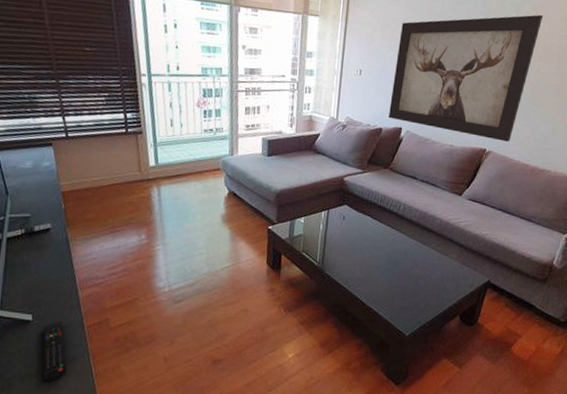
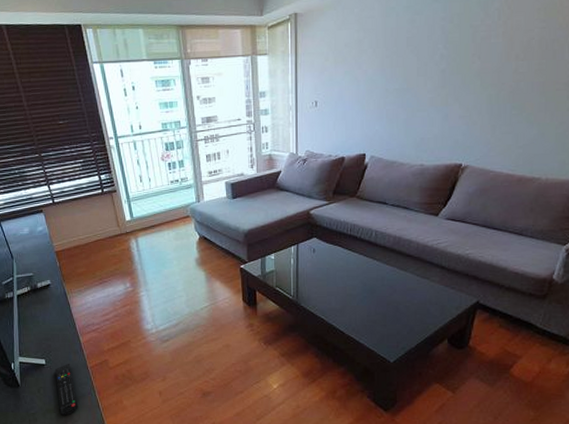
wall art: present [389,14,543,142] -> none [350,8,517,153]

